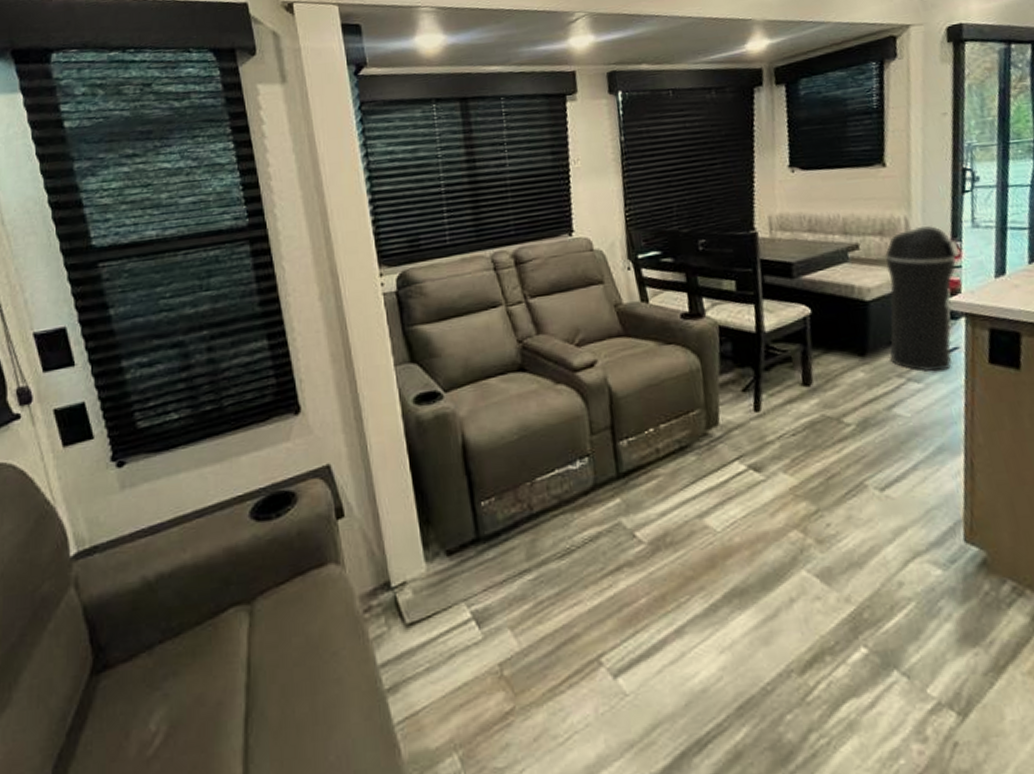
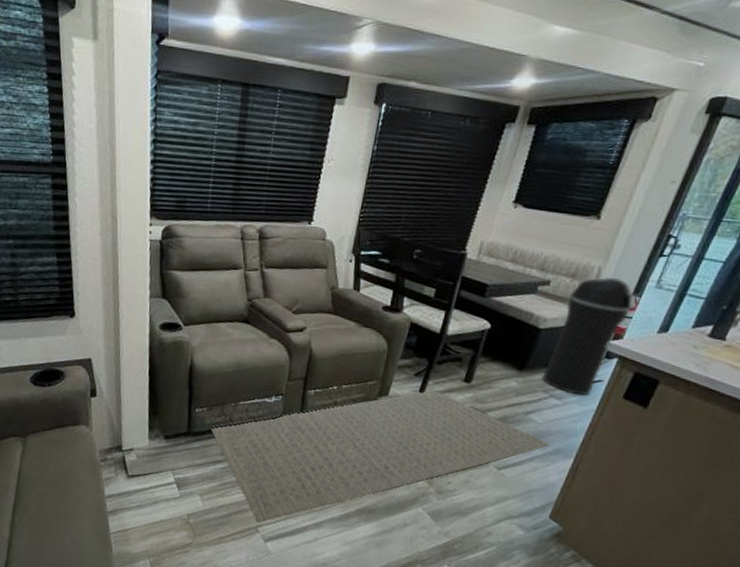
rug: none [506,405,931,651] -> present [210,390,551,523]

